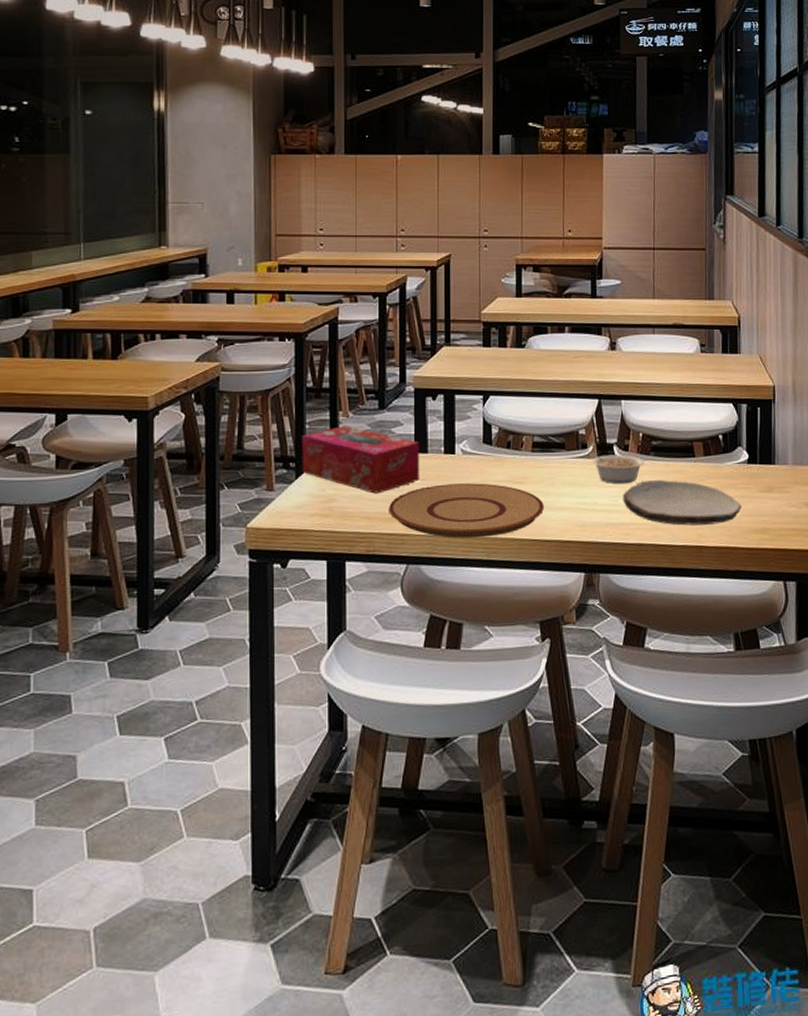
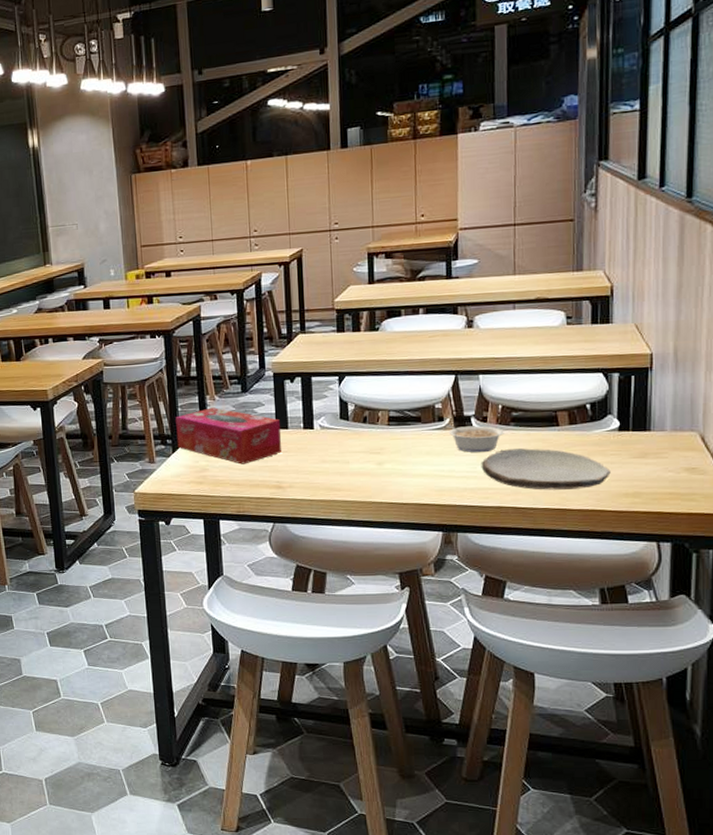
plate: present [389,483,544,539] -> none [255,454,401,502]

